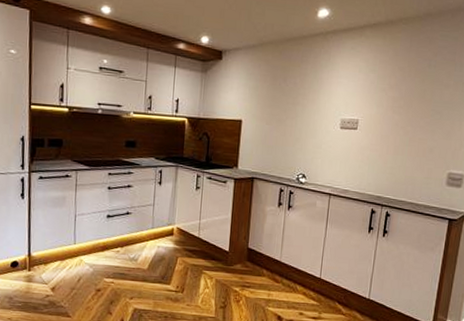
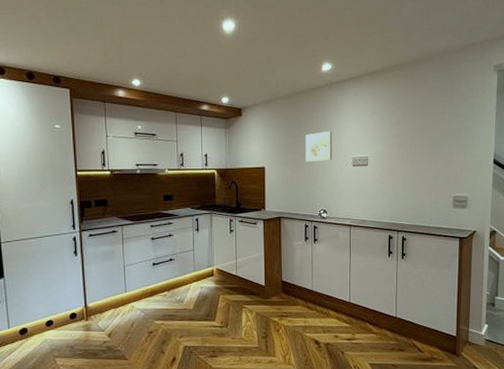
wall art: none [288,86,322,120] -> present [305,131,333,162]

